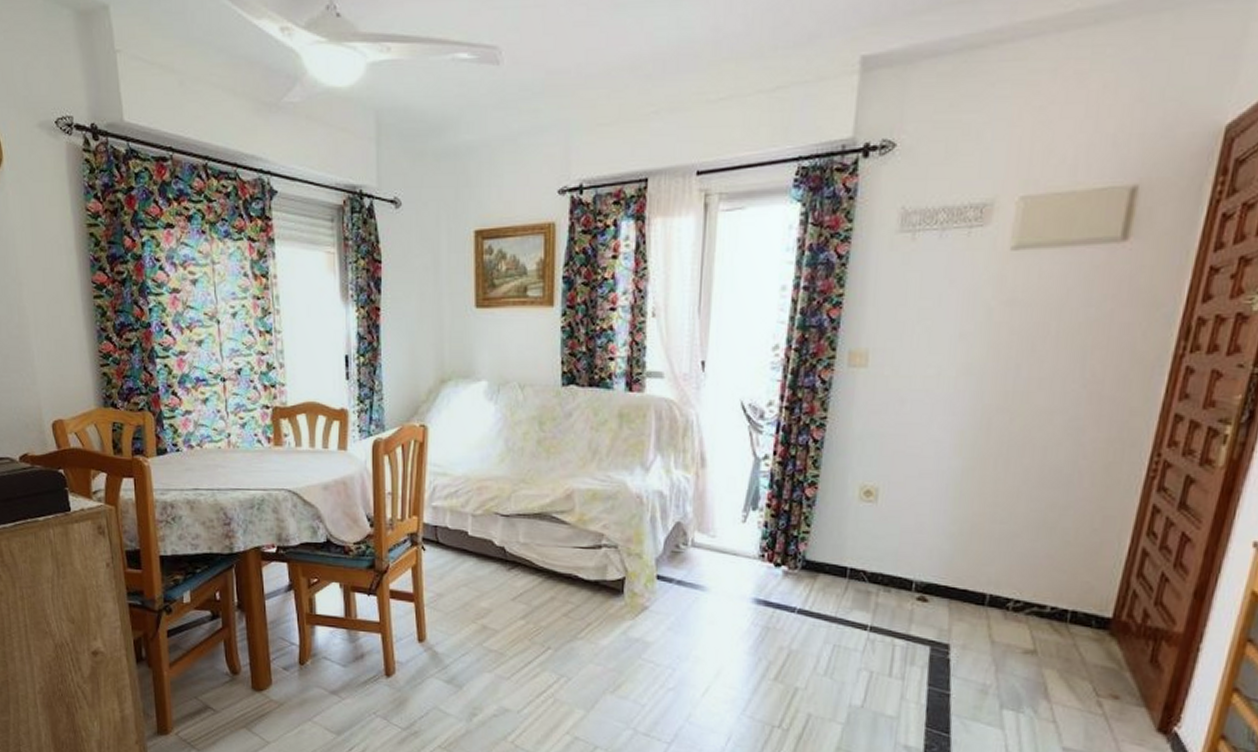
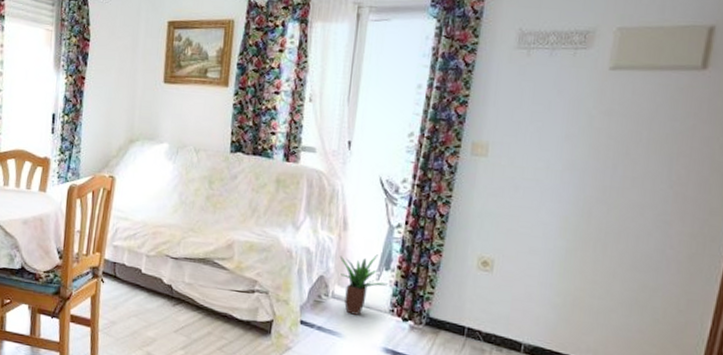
potted plant: none [698,493,756,564] -> present [339,254,388,315]

